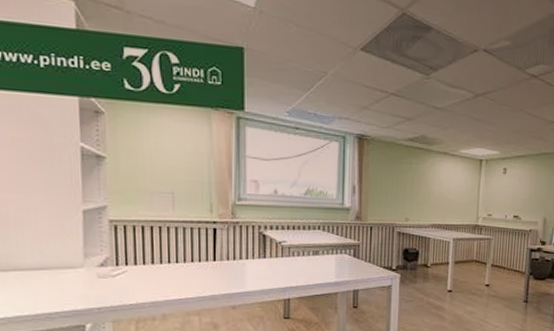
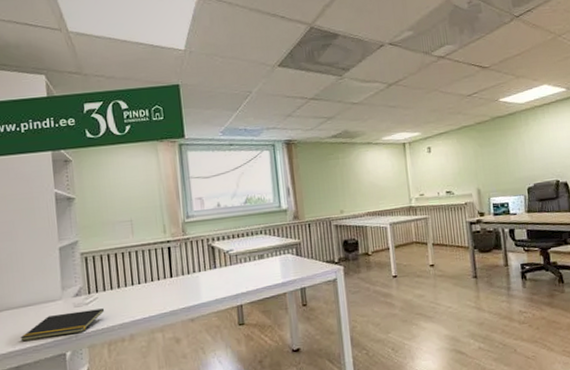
notepad: none [30,282,135,307] -> present [20,308,105,342]

